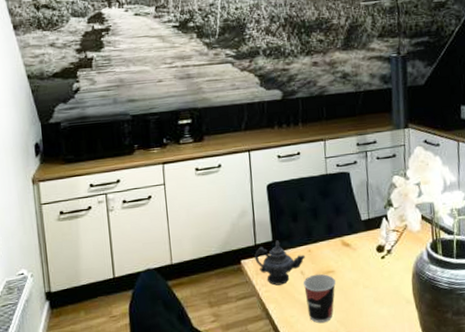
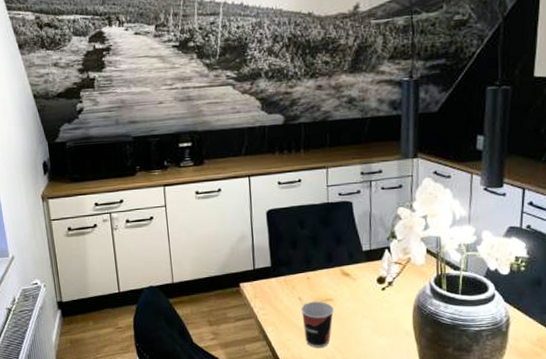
teapot: present [254,240,305,286] -> none [253,266,304,310]

